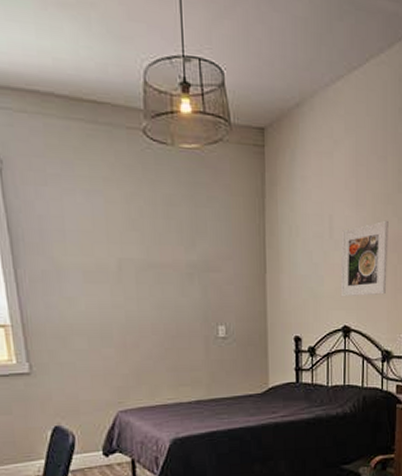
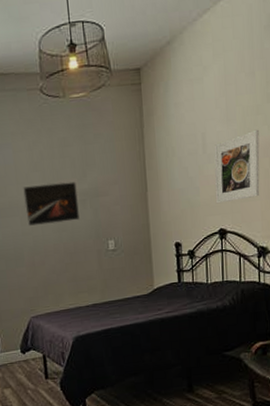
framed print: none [115,248,185,298] -> present [23,181,80,226]

